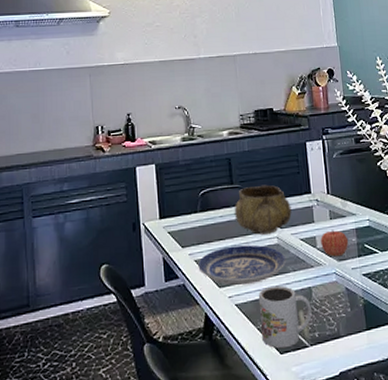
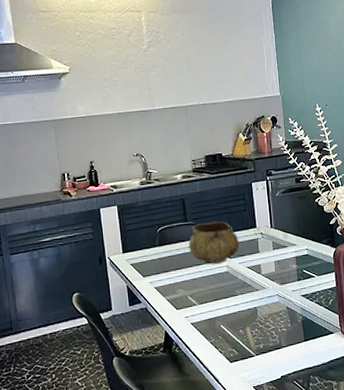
plate: present [198,244,286,285] -> none [158,273,234,307]
mug: present [258,285,312,349] -> none [211,306,257,358]
apple: present [321,229,349,257] -> none [265,257,290,281]

